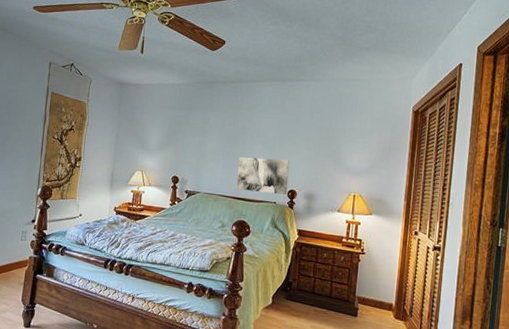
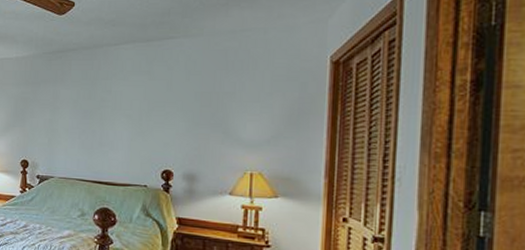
wall art: present [236,157,290,195] -> none [96,134,163,176]

